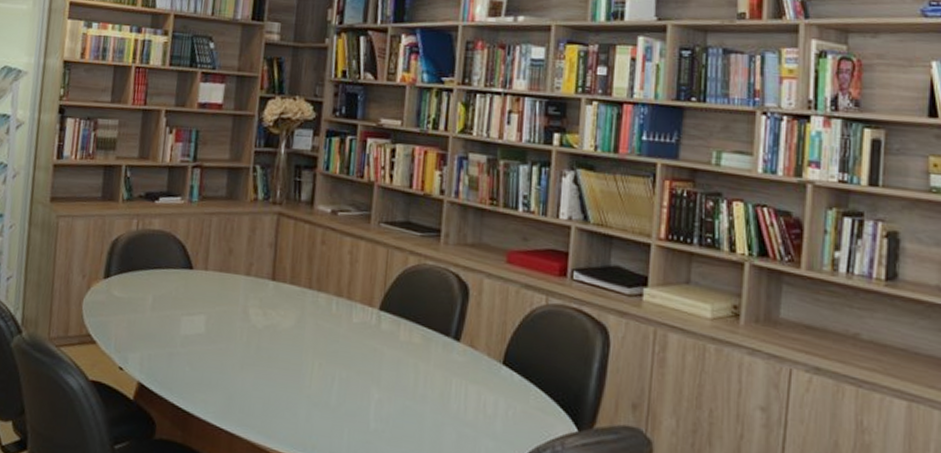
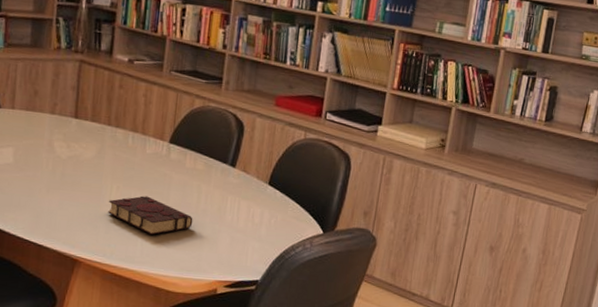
book: none [309,375,410,426] -> present [108,196,193,235]

